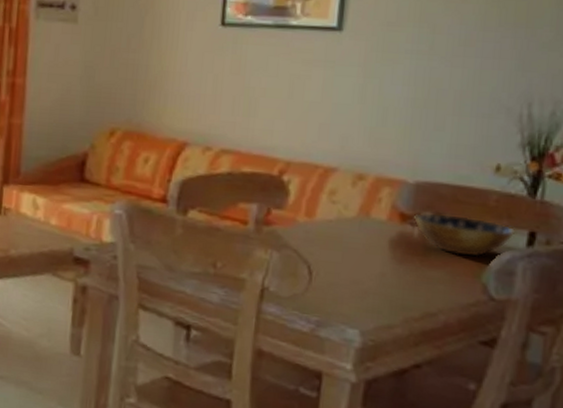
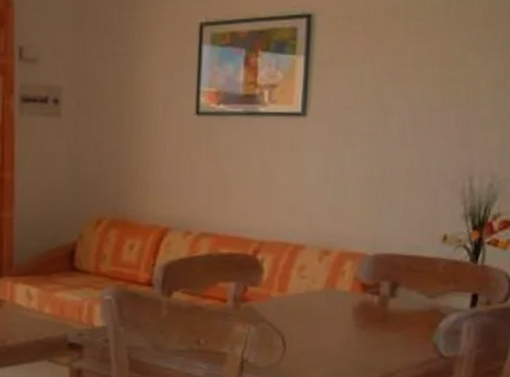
bowl: present [414,212,516,257] -> none [374,282,461,319]

